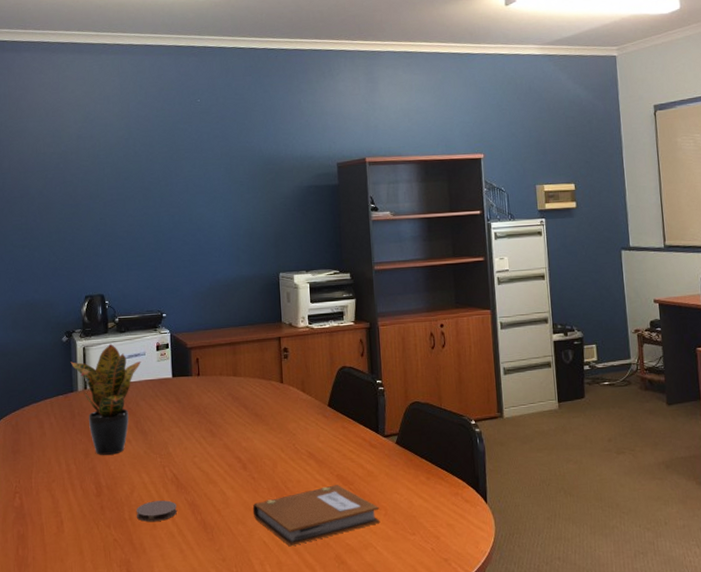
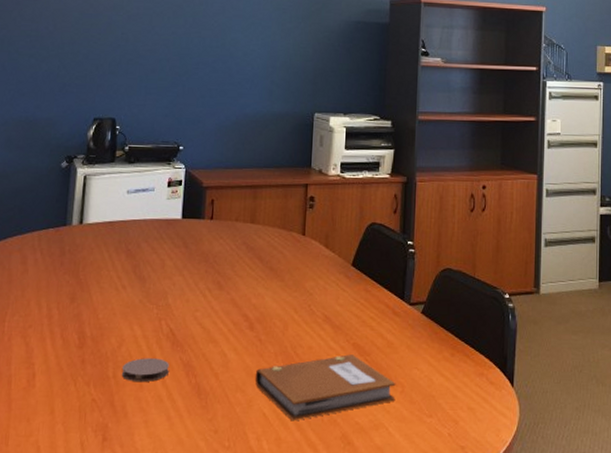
potted plant: present [70,343,141,455] -> none [67,174,149,301]

